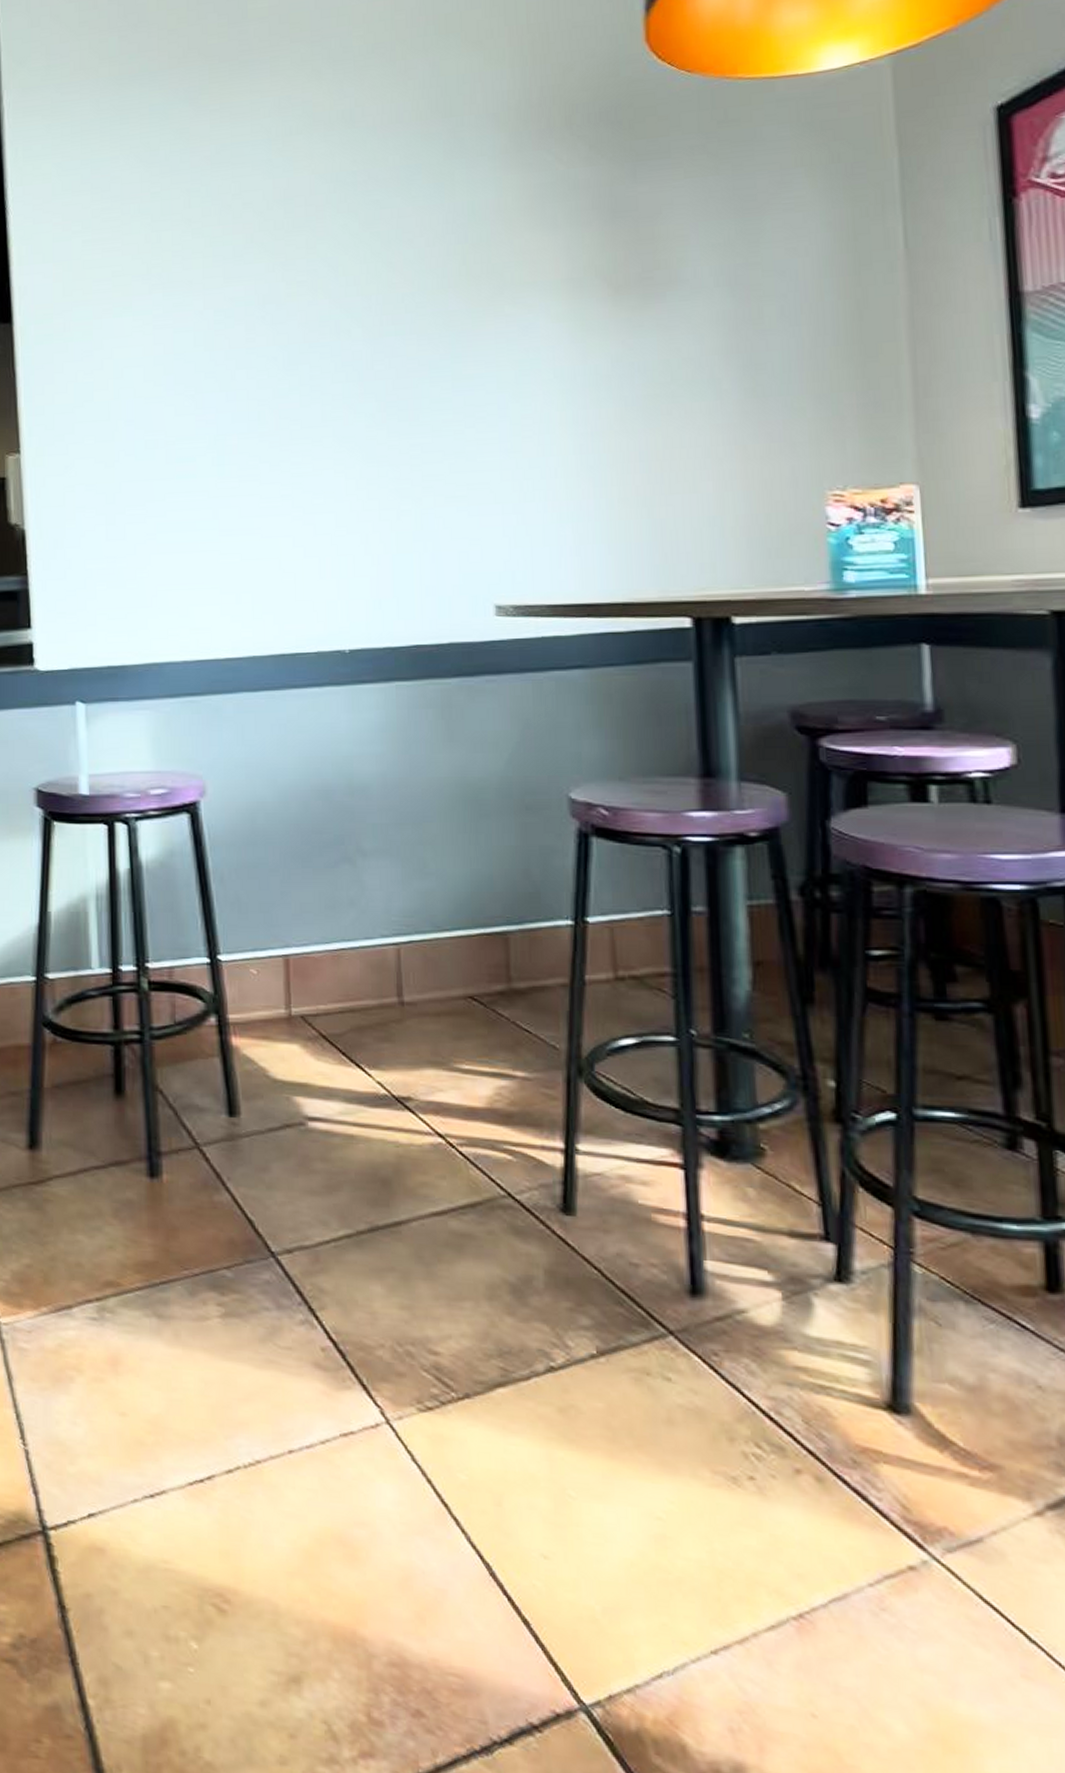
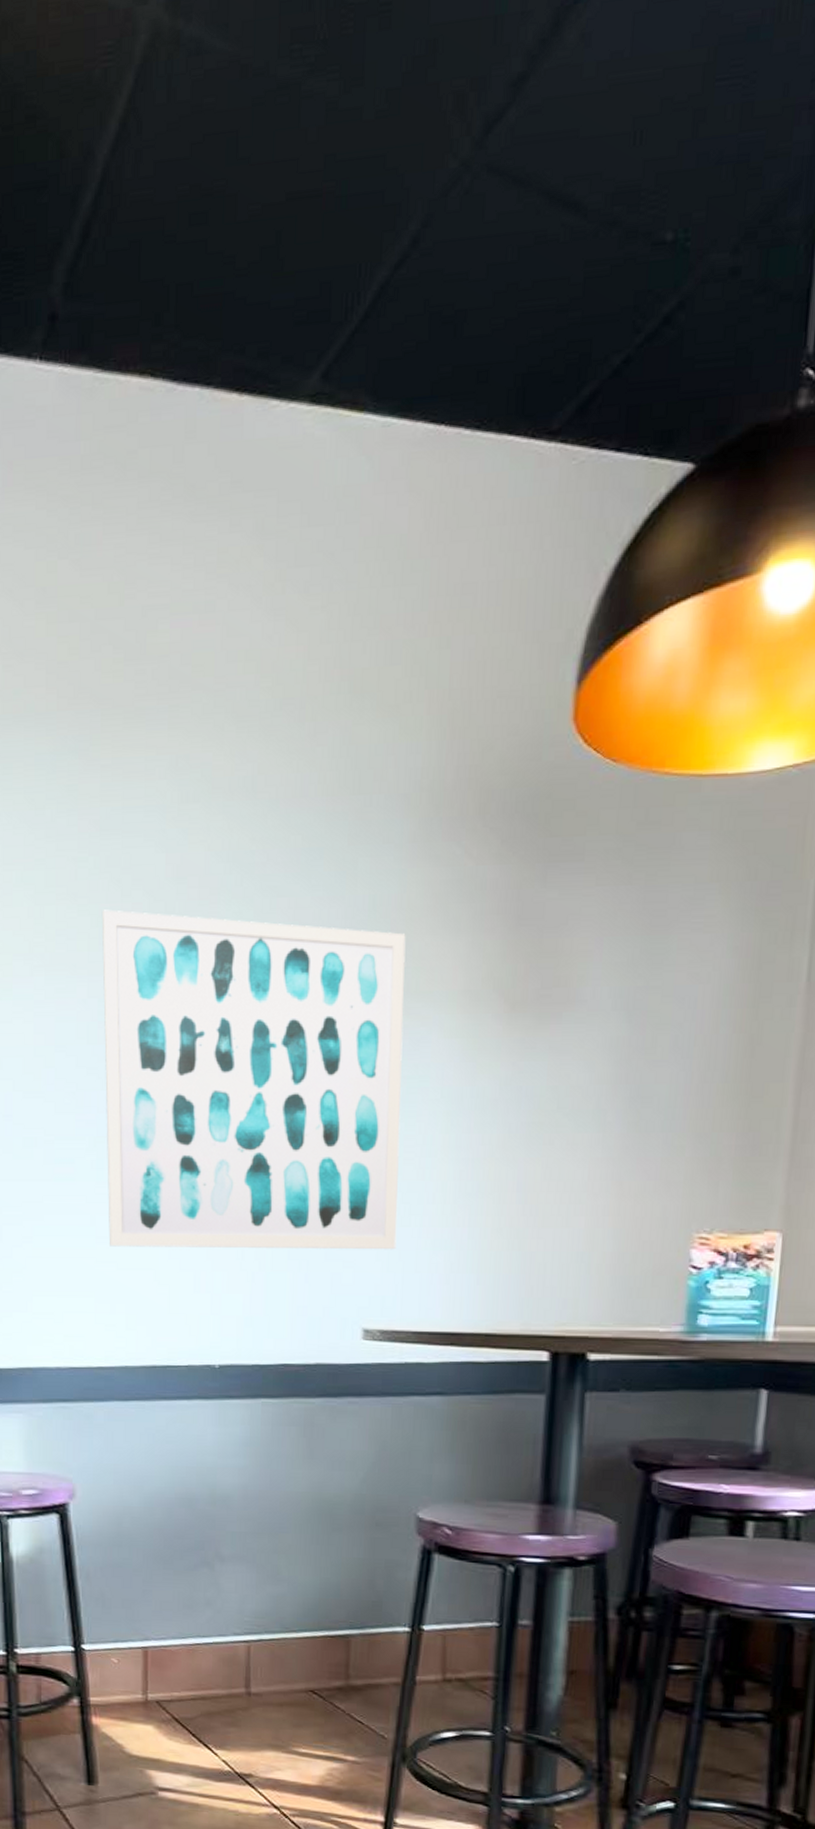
wall art: none [214,231,522,539] -> present [101,909,406,1250]

